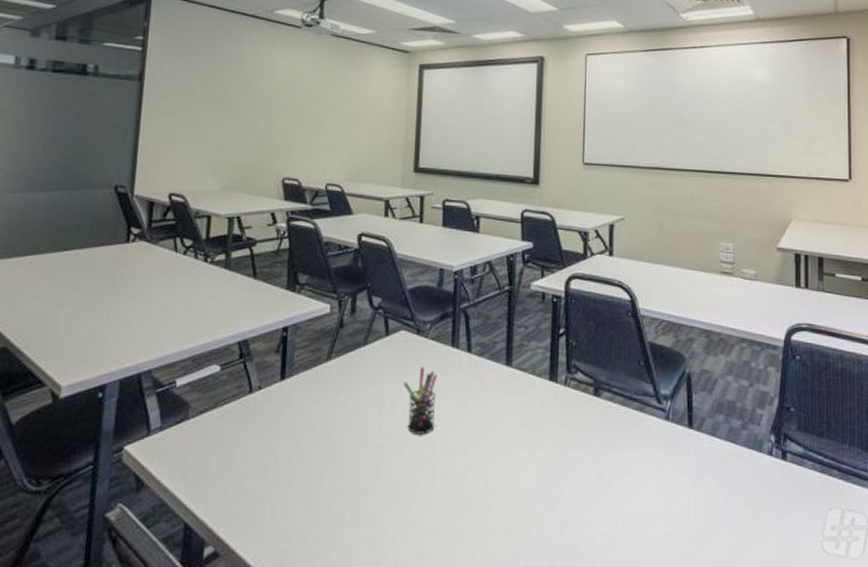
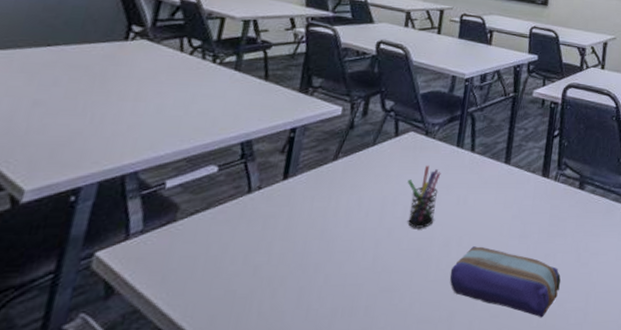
pencil case: none [457,456,582,540] -> present [449,246,561,318]

